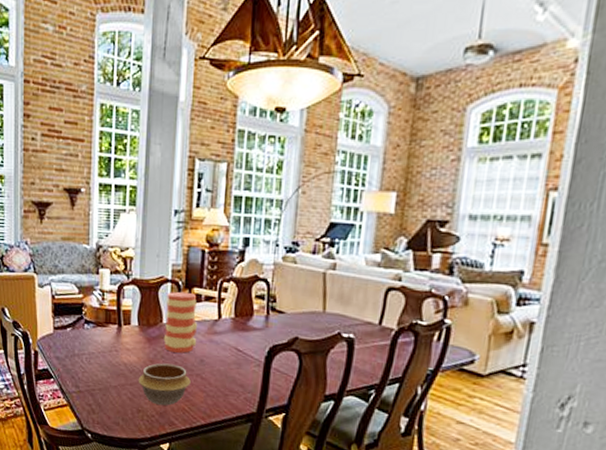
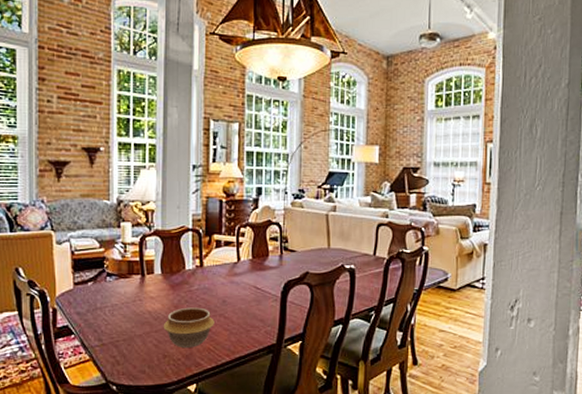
vase: present [163,291,198,353] -> none [187,239,219,296]

